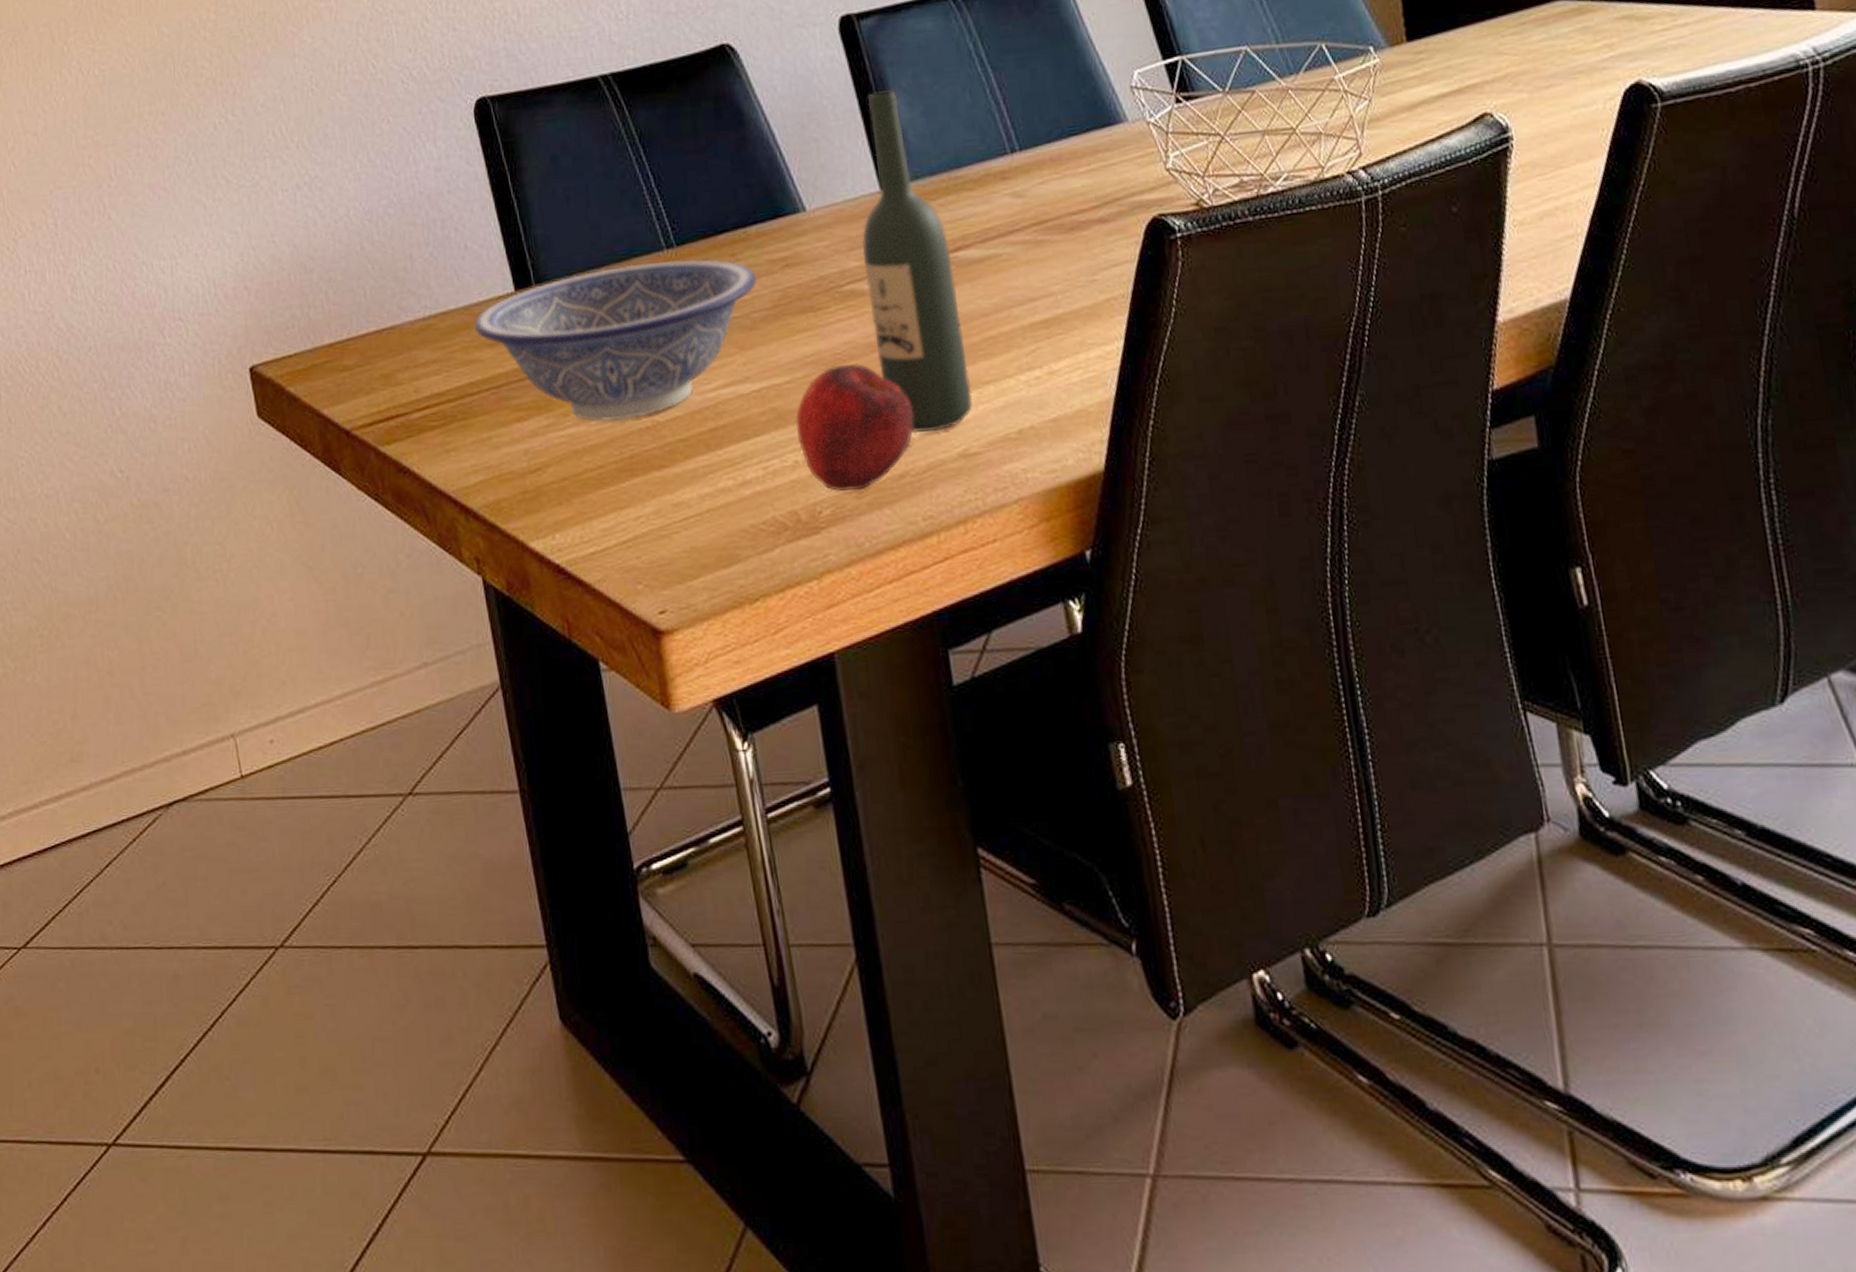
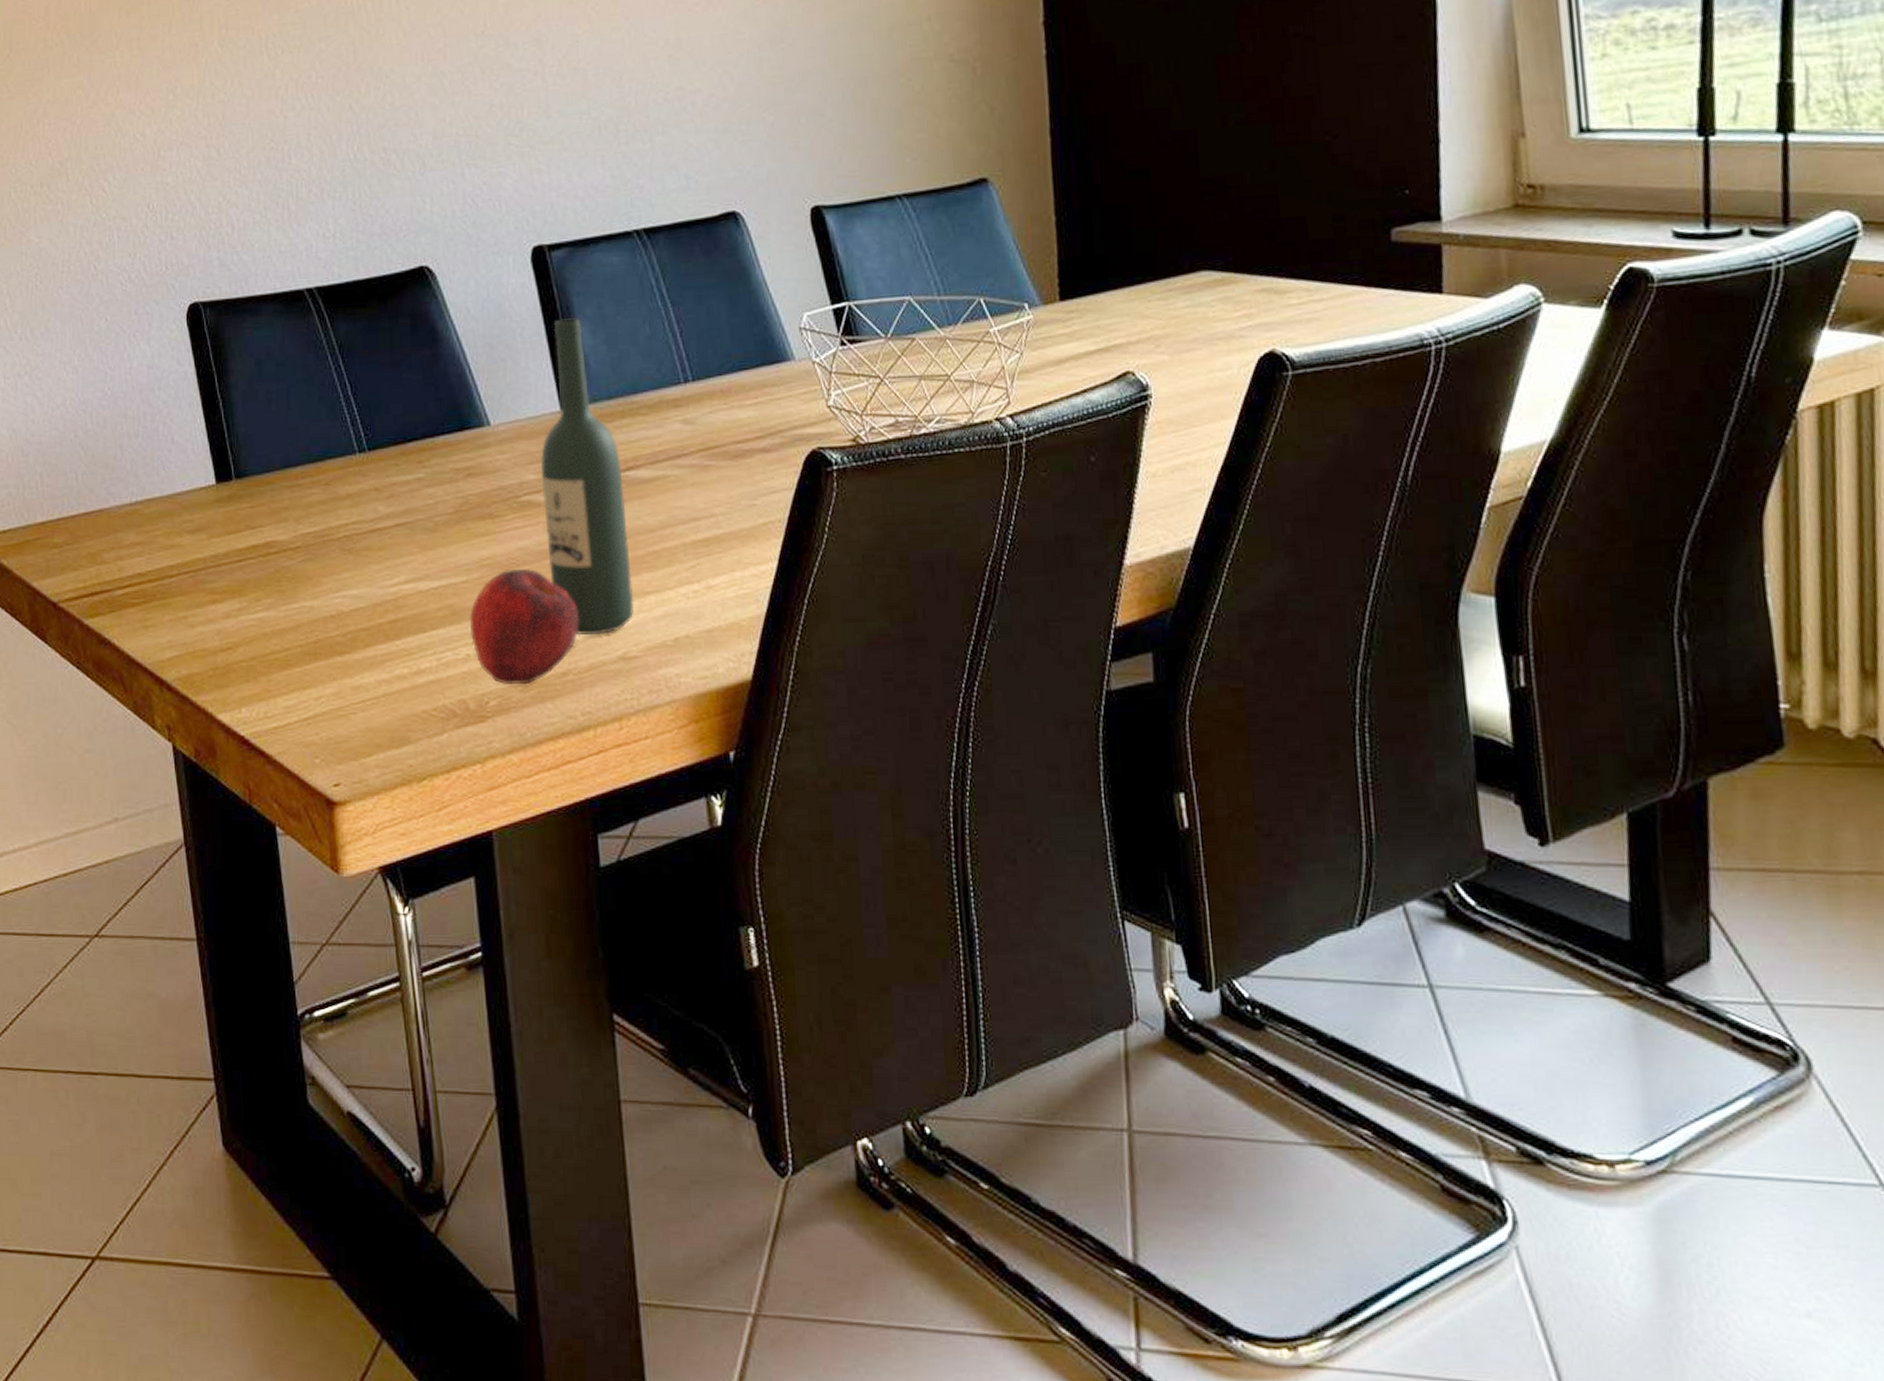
decorative bowl: present [474,259,757,422] -> none [176,463,441,609]

